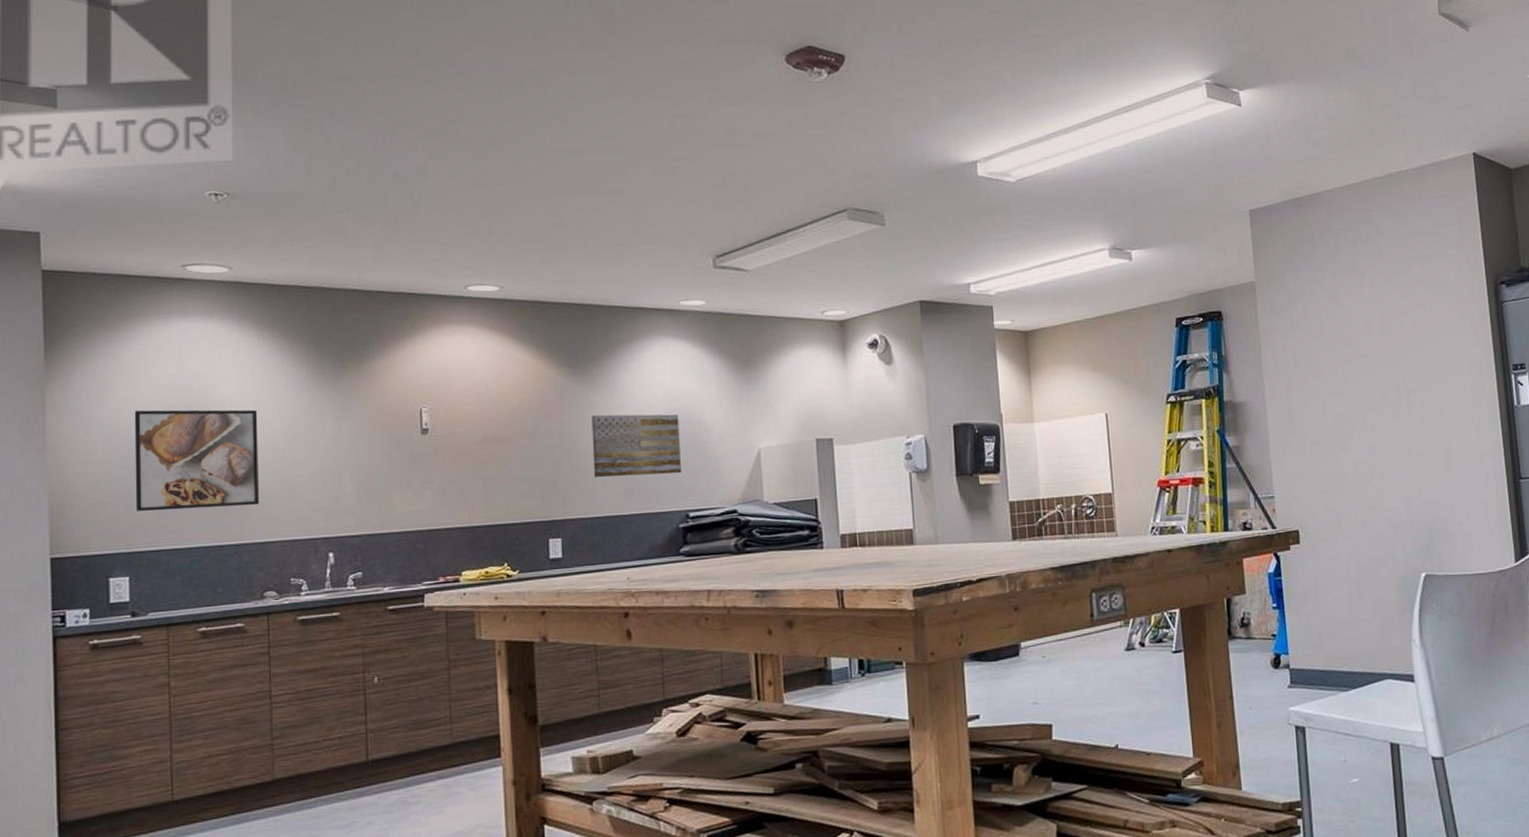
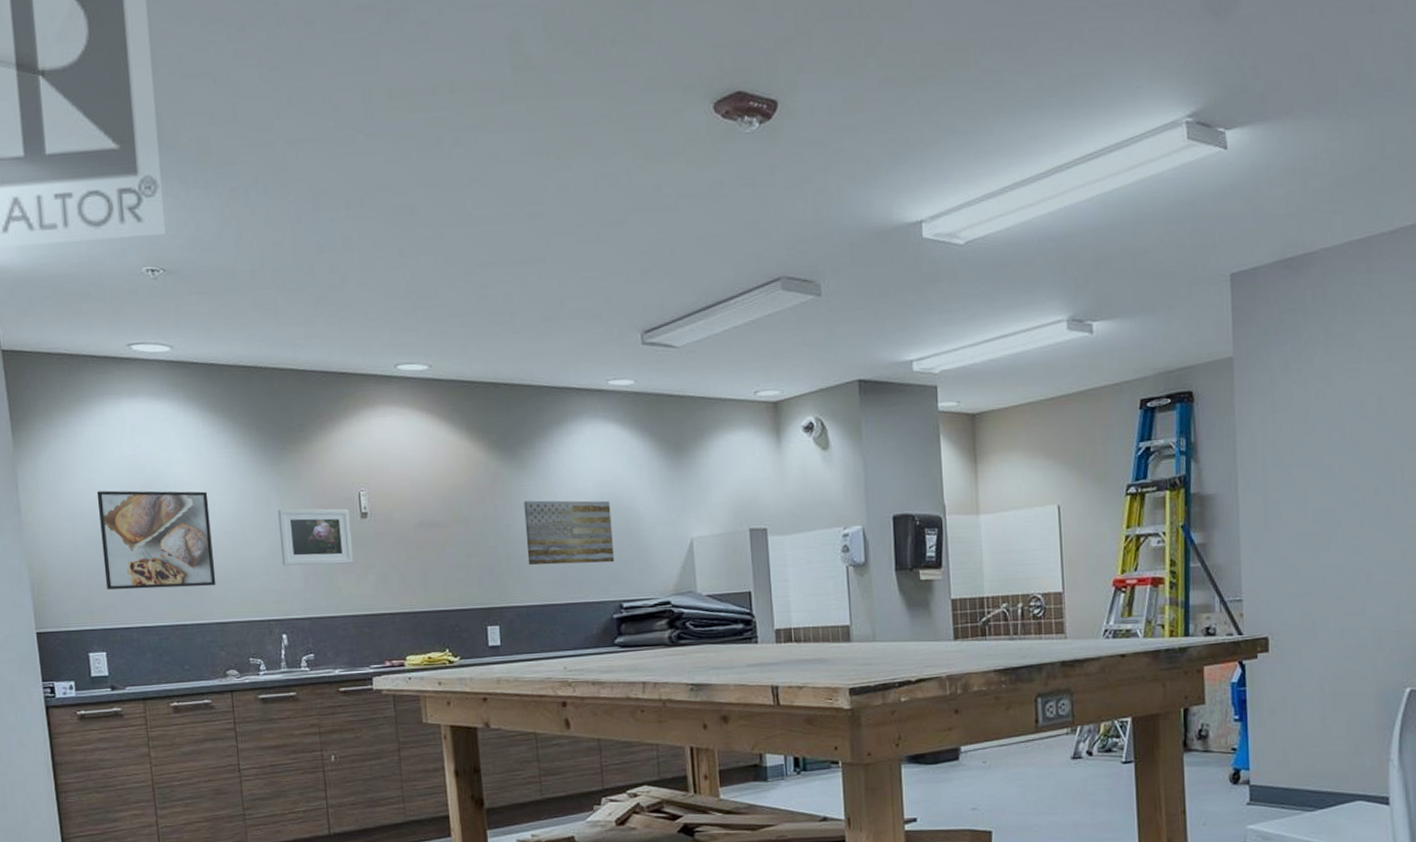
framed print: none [332,425,411,483] -> present [277,508,354,566]

